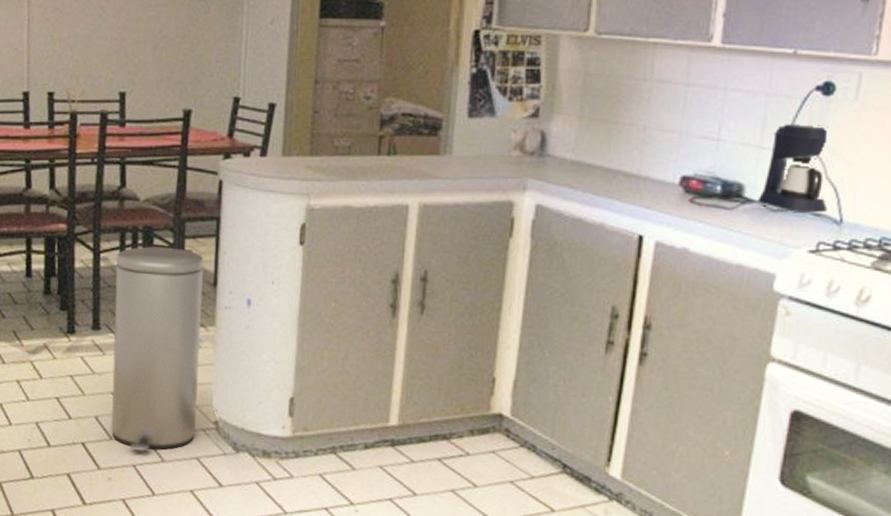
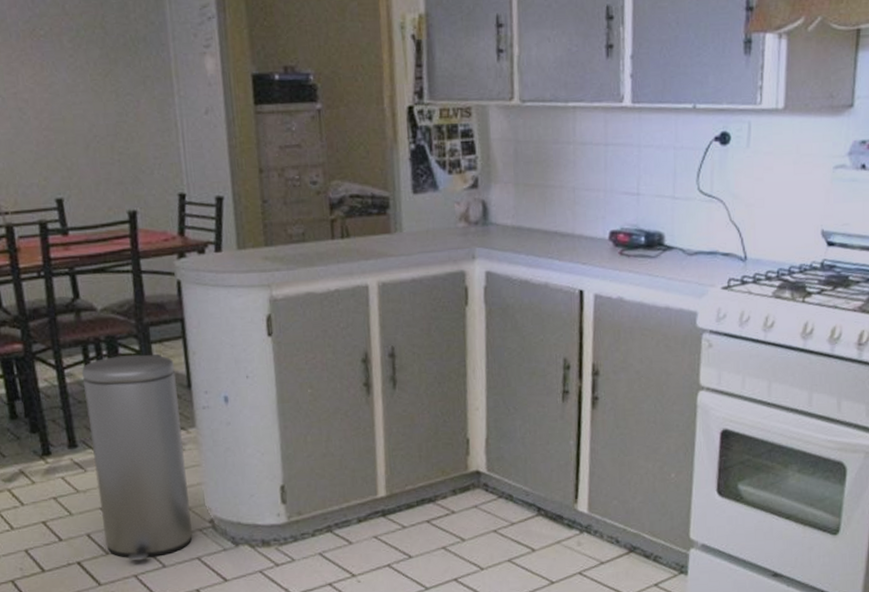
coffee maker: present [757,124,828,213] -> none [676,172,734,254]

